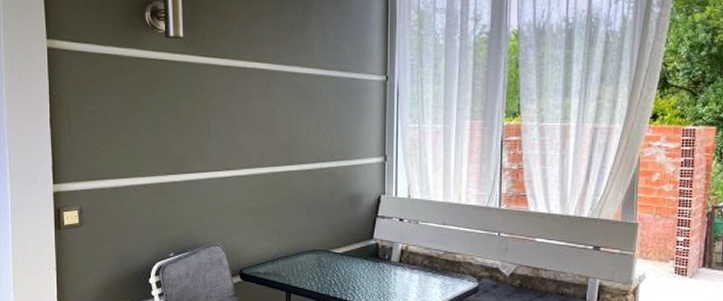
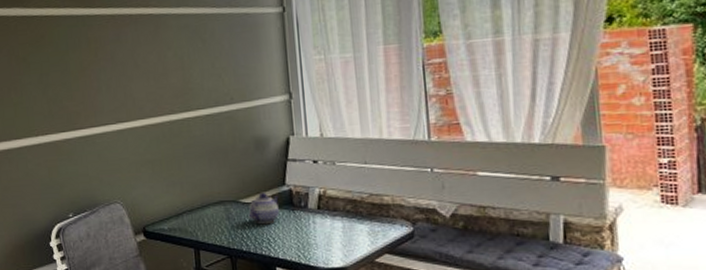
teapot: none [337,244,366,274] -> present [248,192,279,225]

